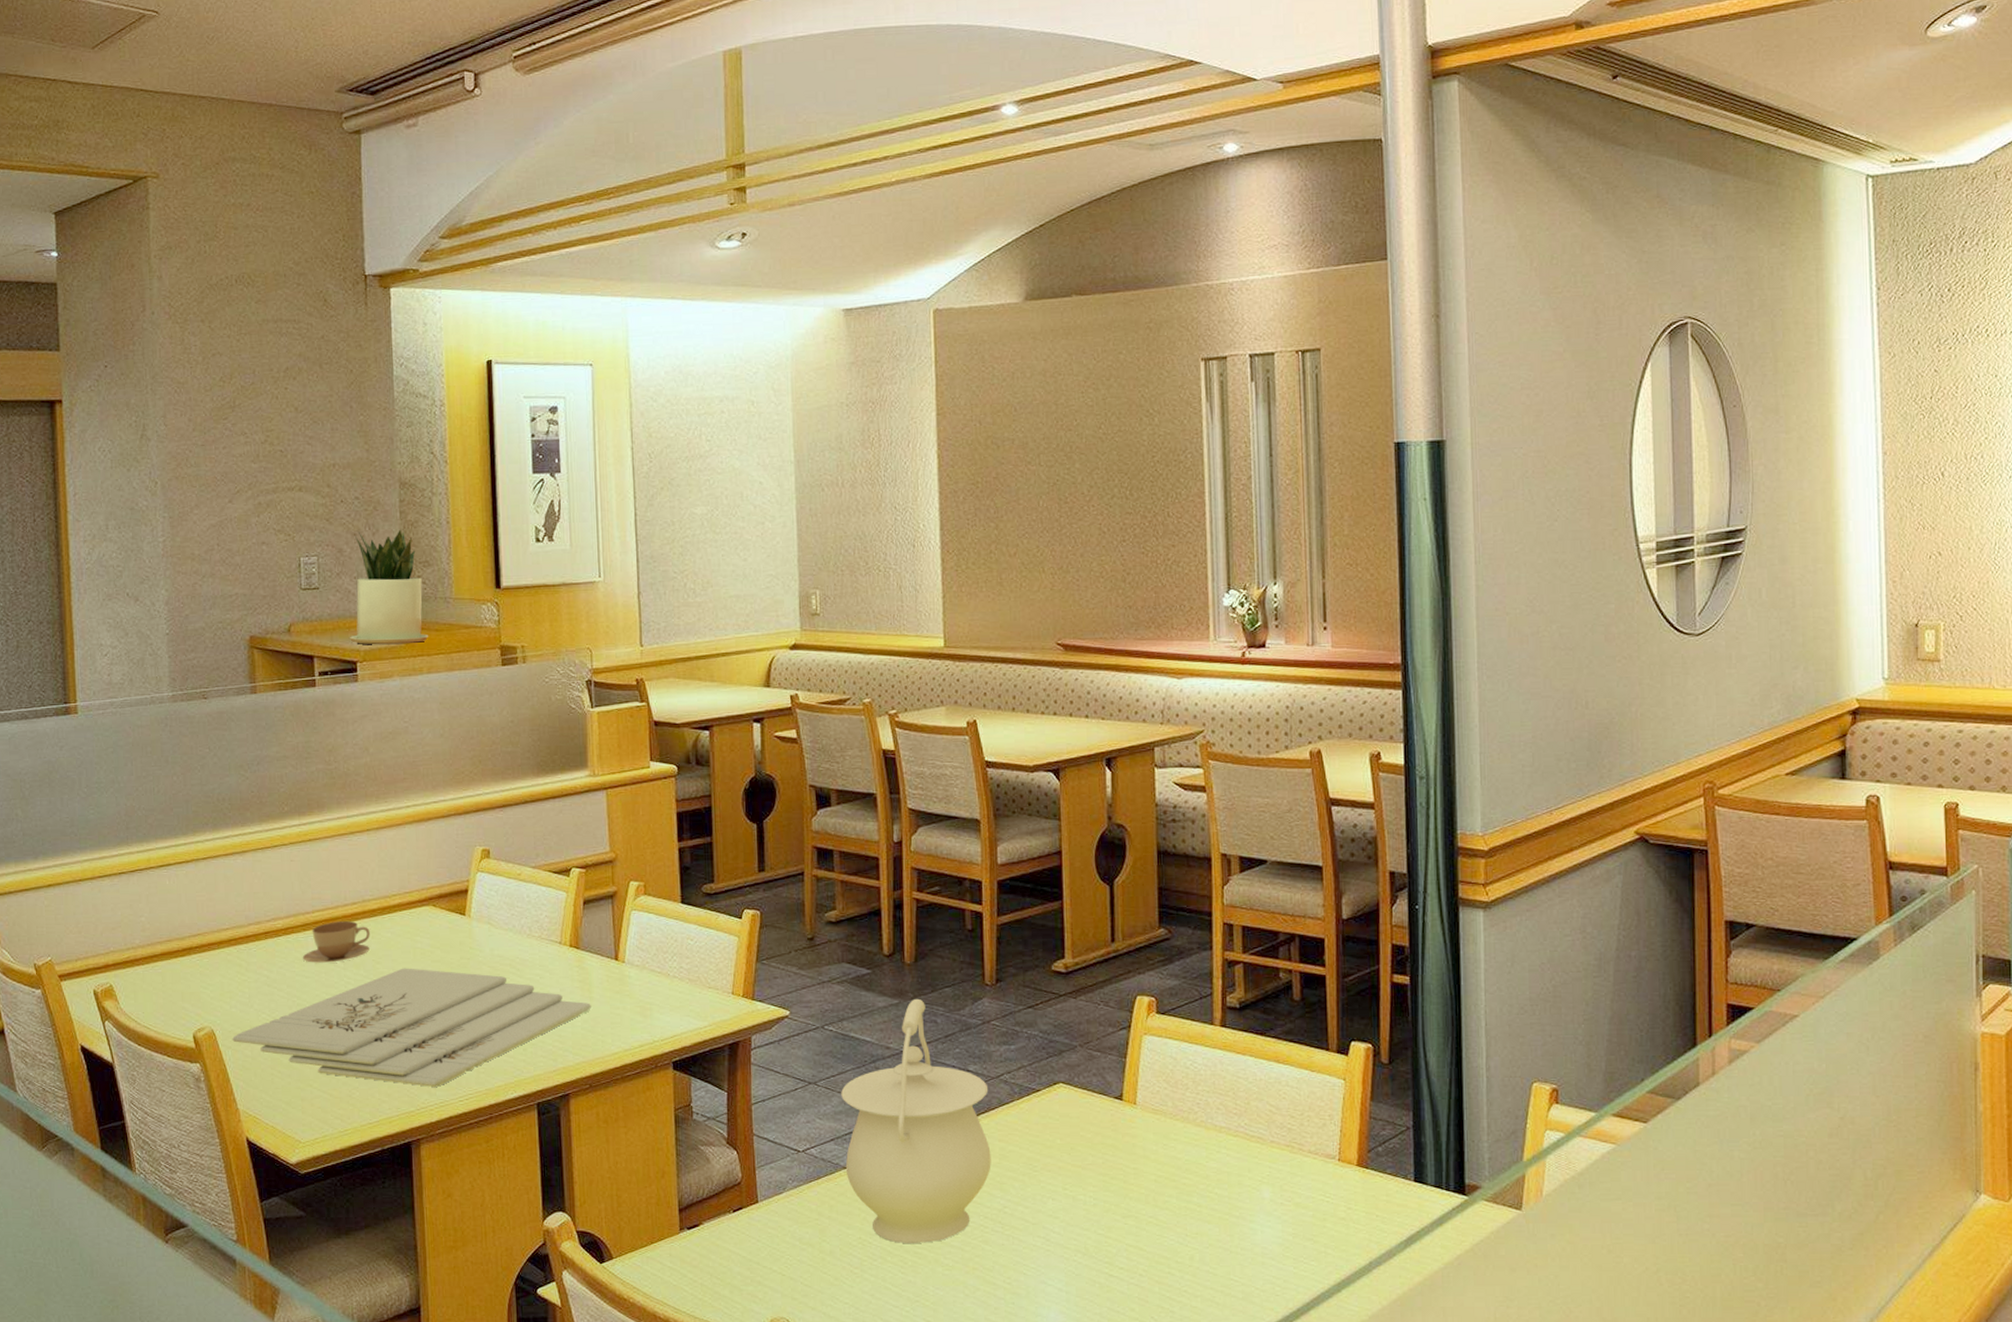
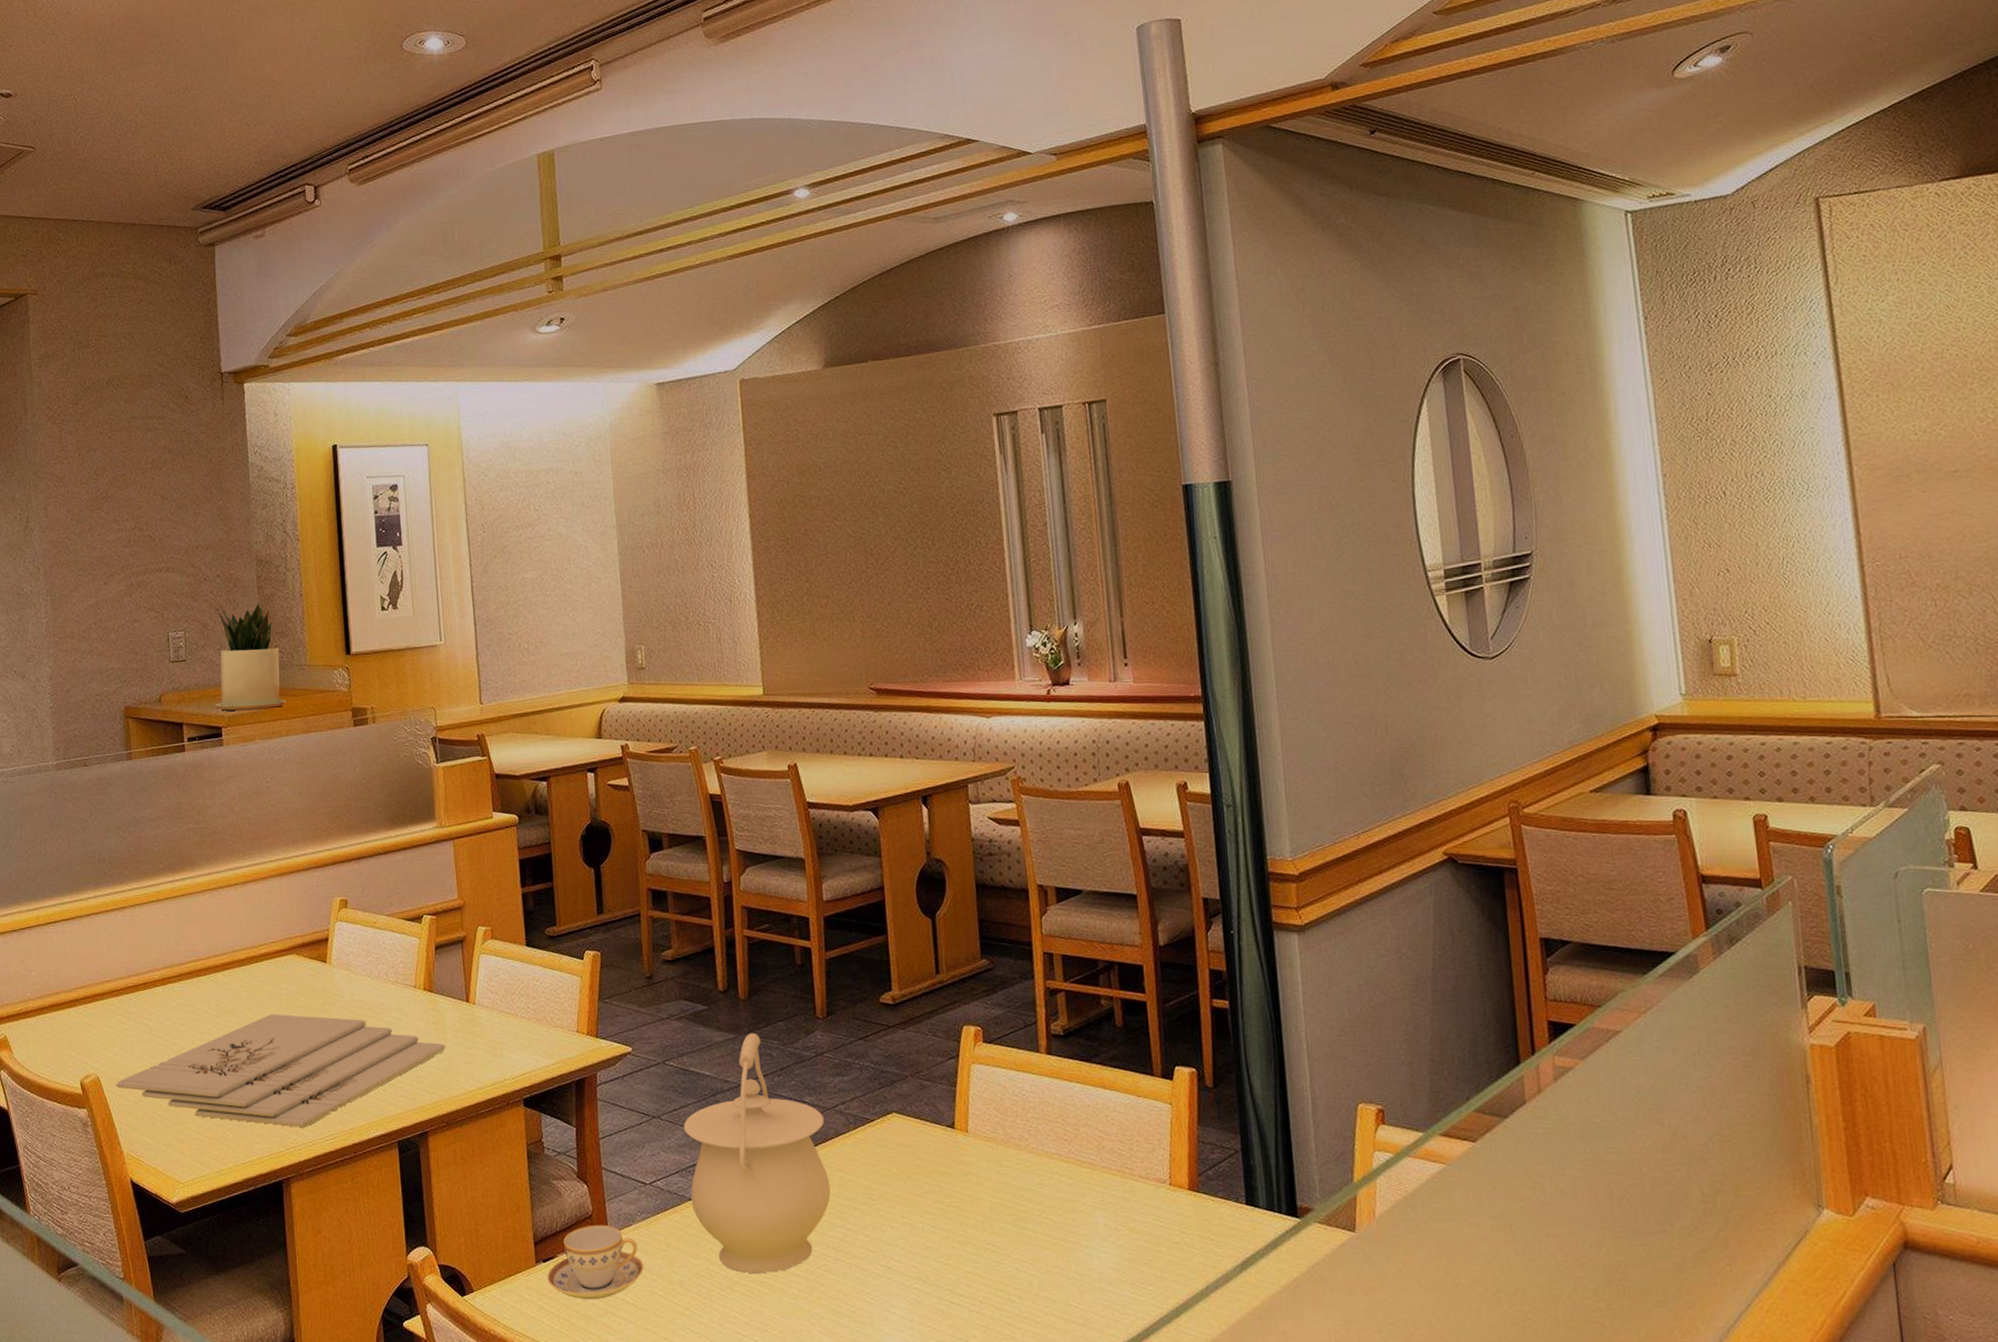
teacup: present [302,921,370,963] -> none [178,971,240,1011]
teacup: none [691,1192,794,1269] -> present [547,1224,644,1300]

